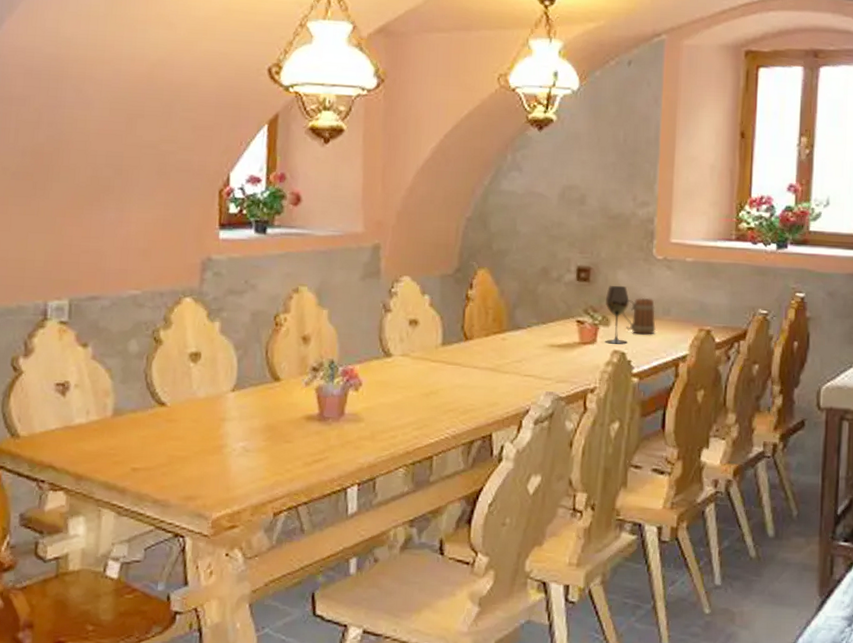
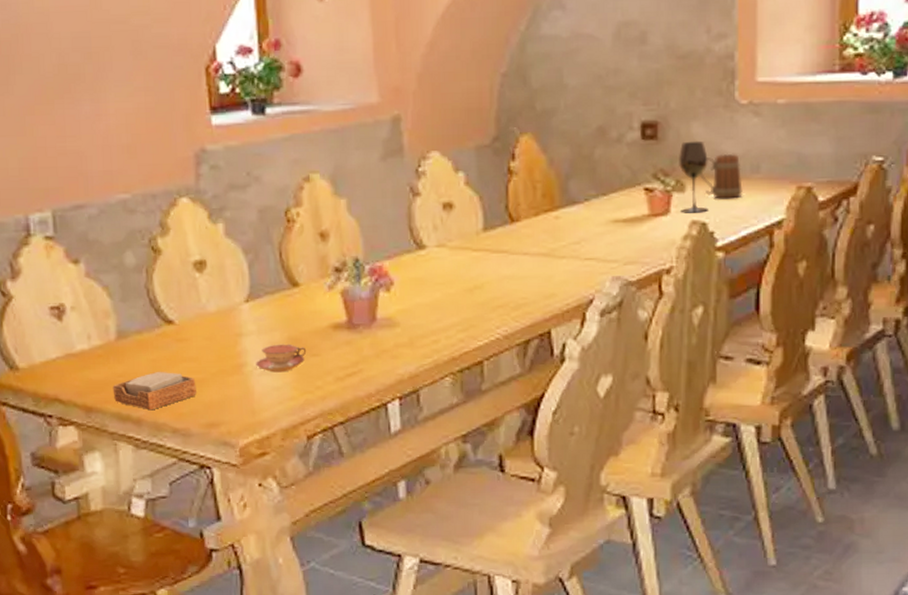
napkin holder: none [103,446,180,482] -> present [112,371,196,411]
teacup: none [235,430,281,455] -> present [256,344,307,373]

